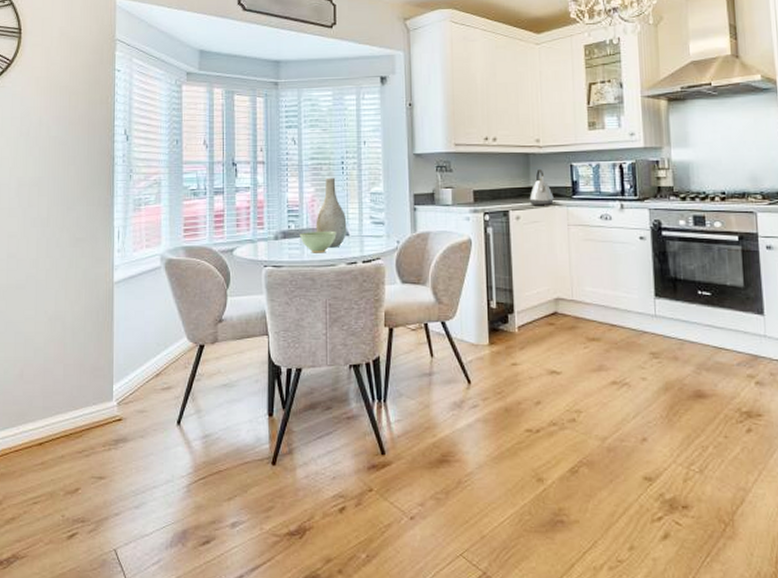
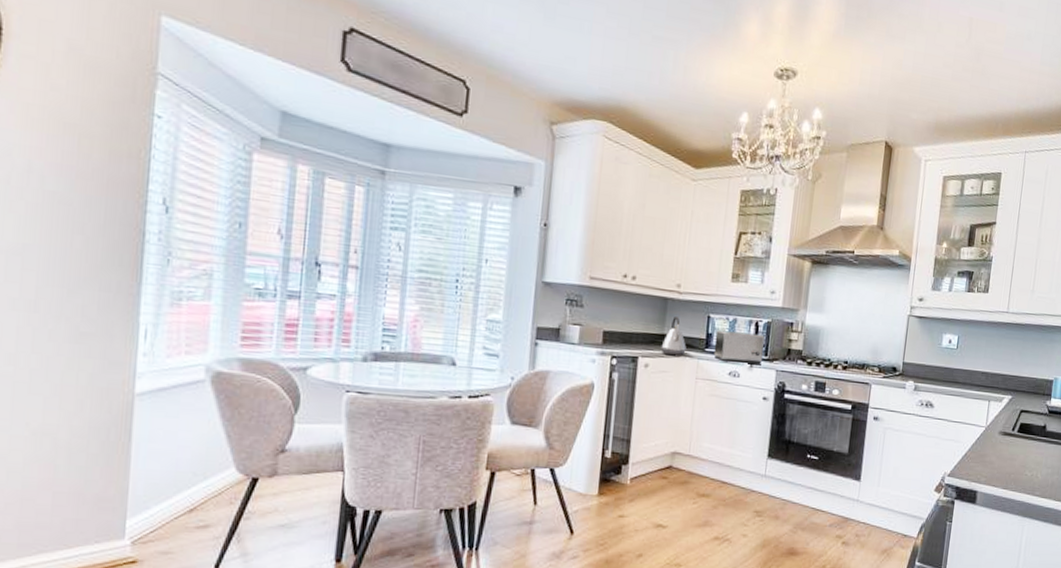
bowl: present [300,230,337,253] -> none [395,356,441,383]
vase: present [315,177,347,248] -> none [415,295,455,378]
toaster: none [581,176,632,207] -> present [713,330,764,365]

